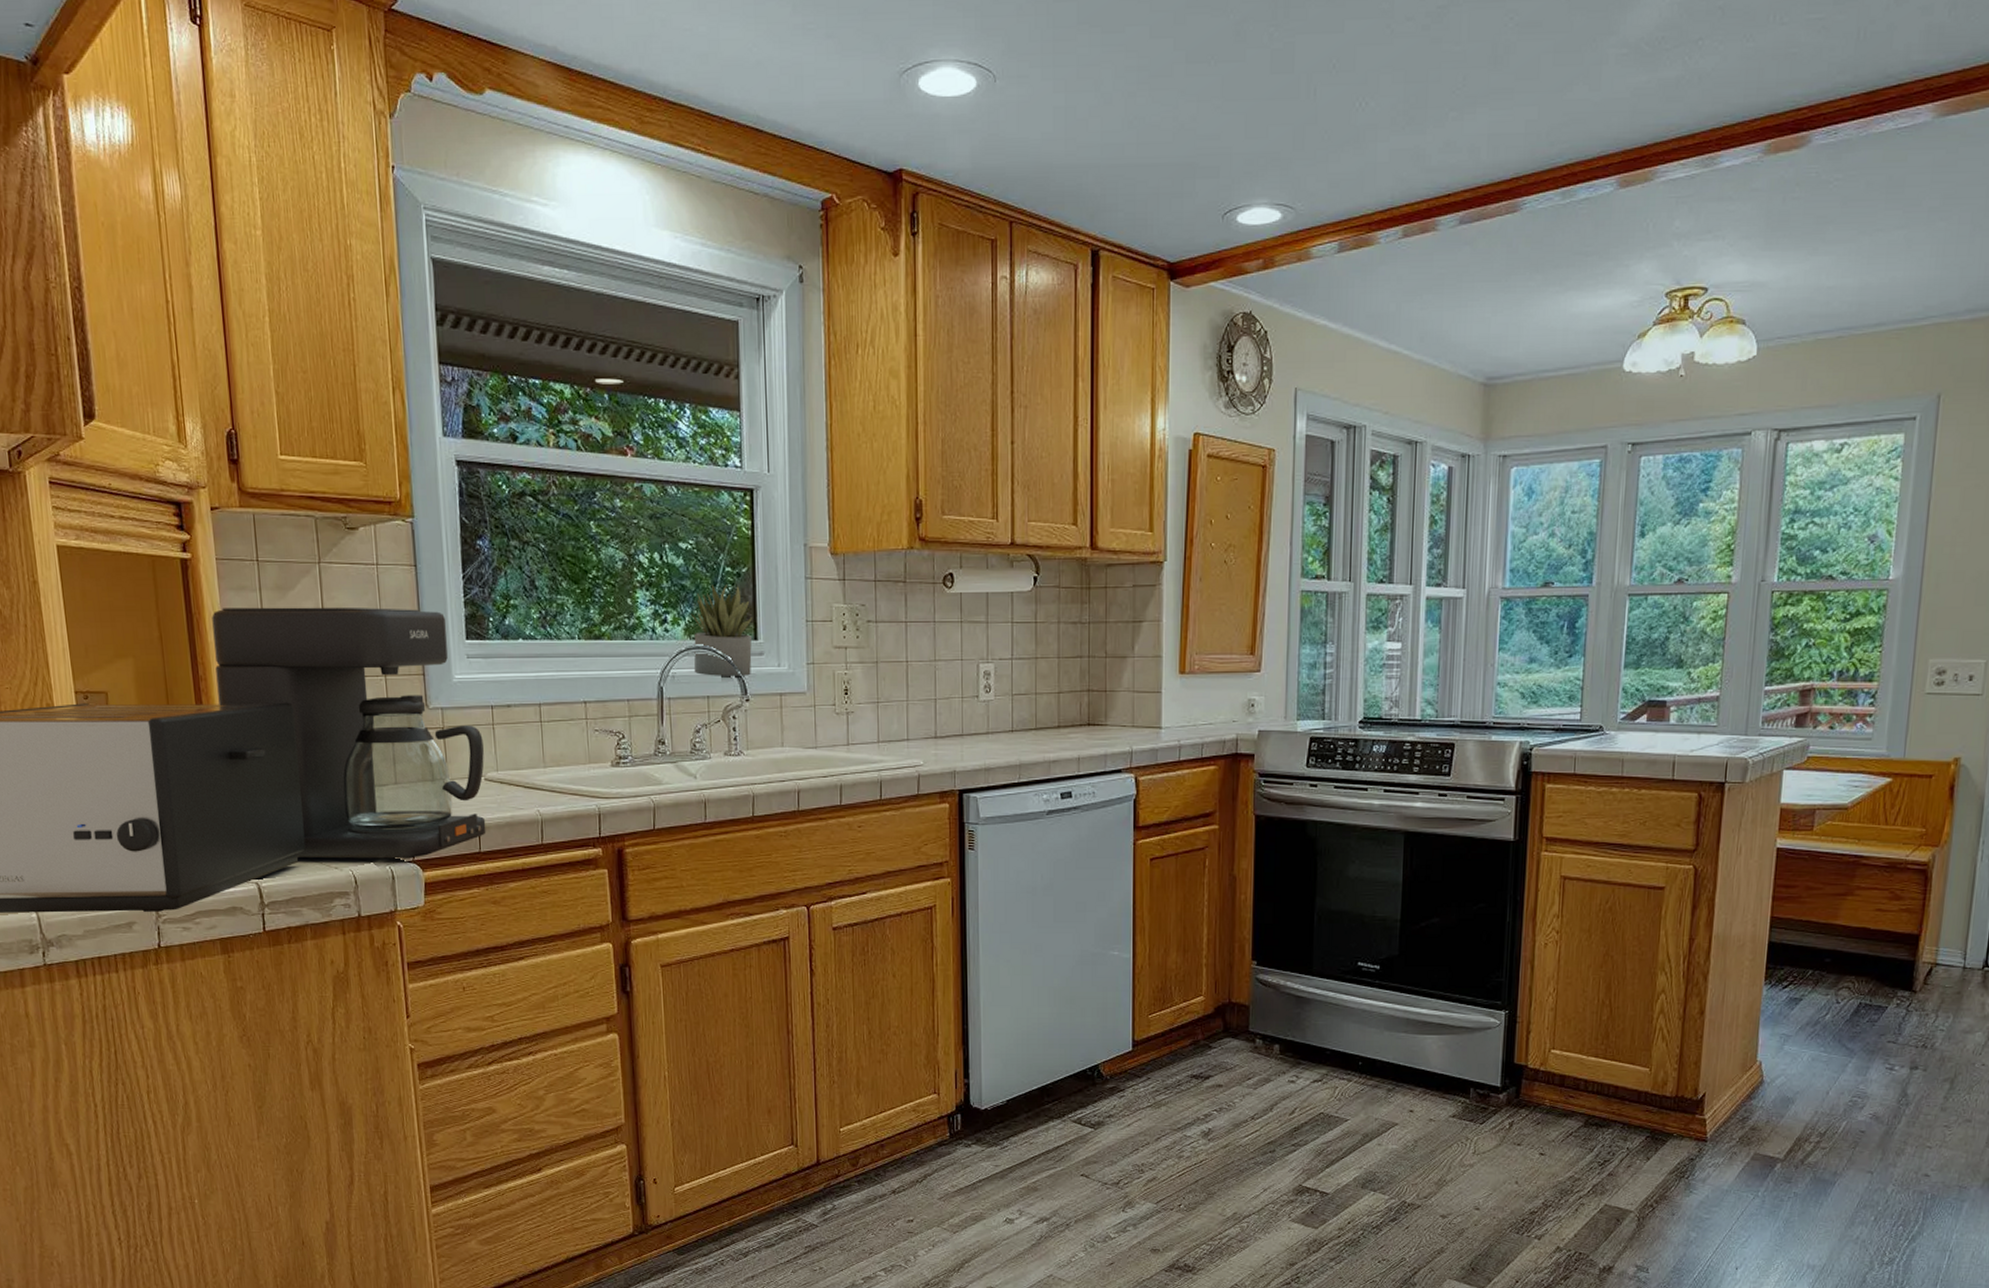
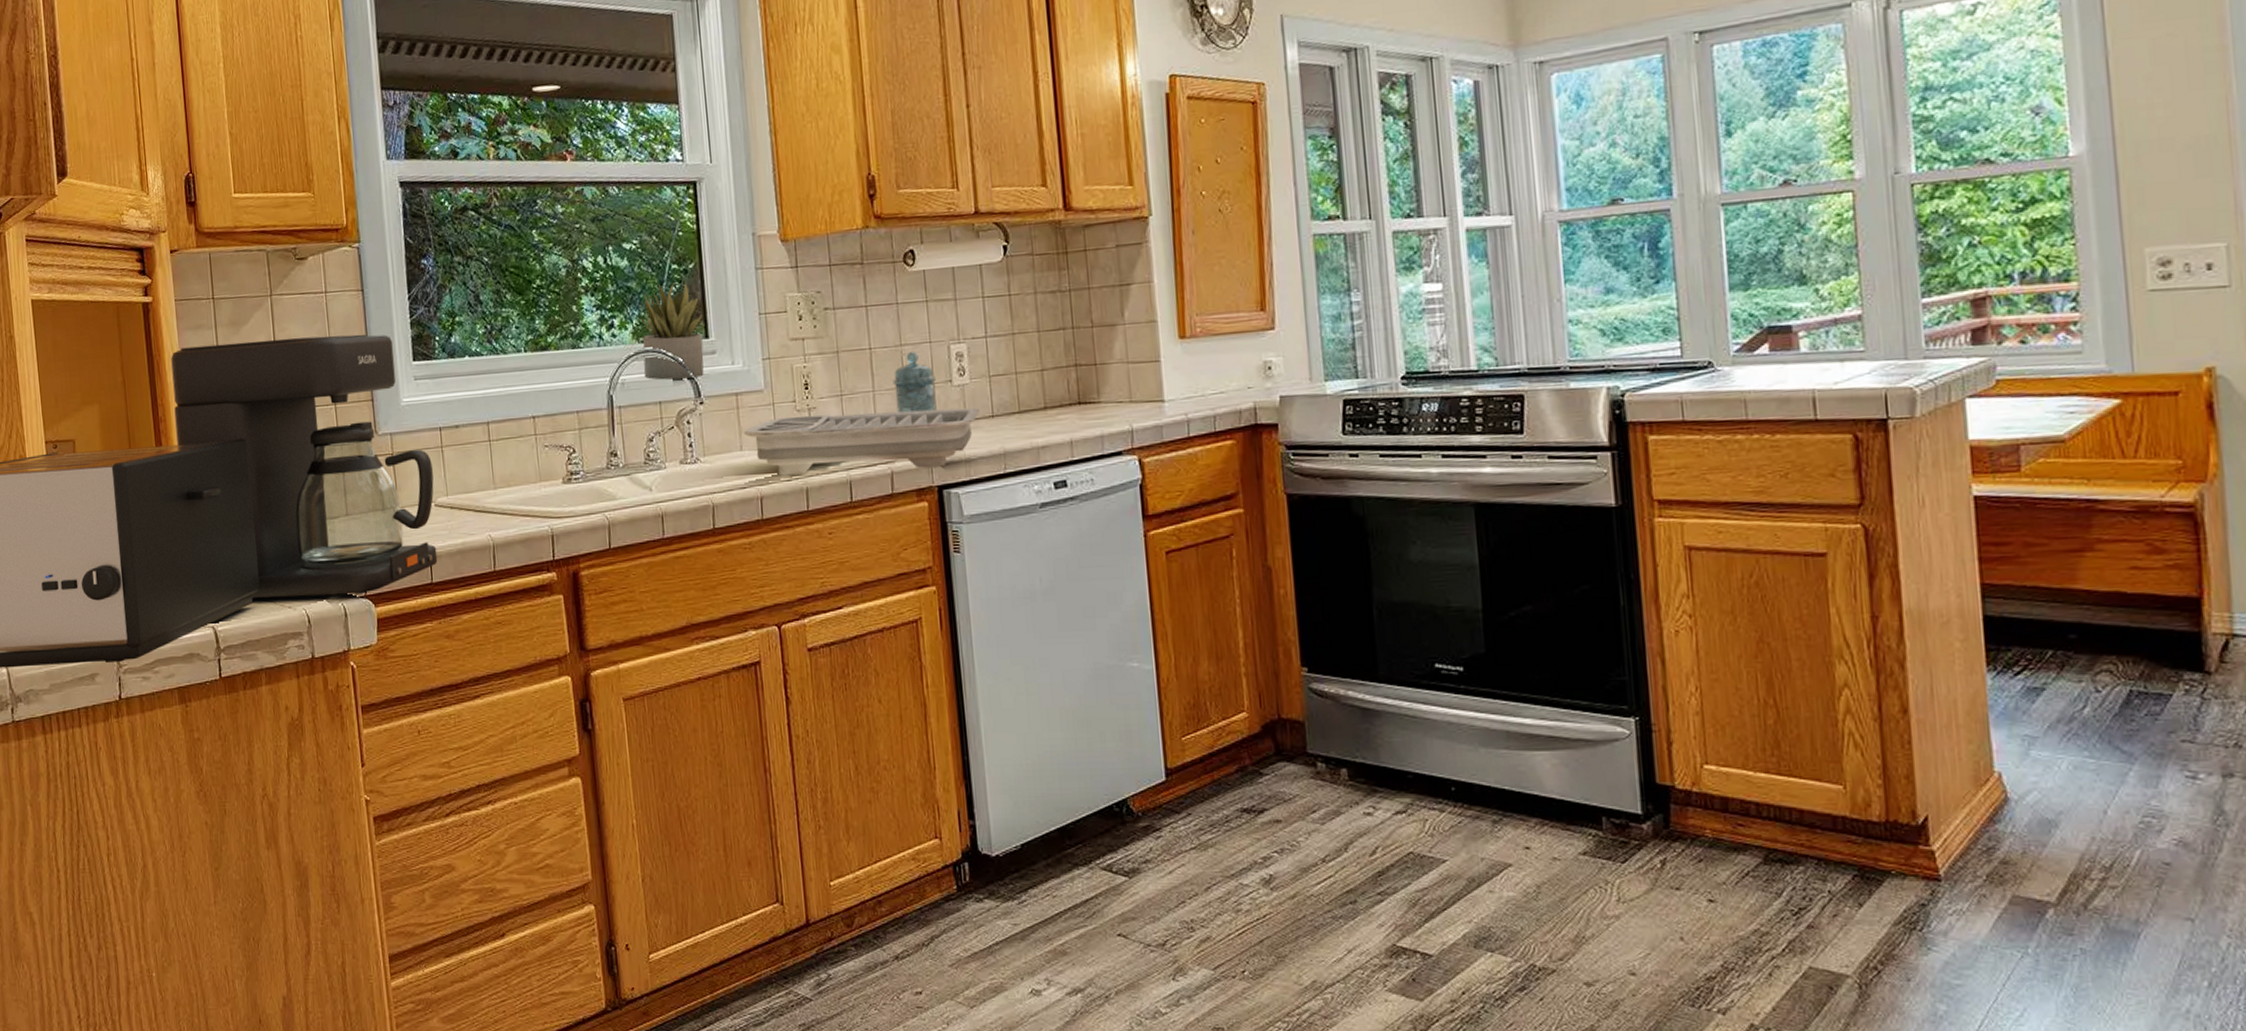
dish rack: none [786,718,1001,773] -> present [744,407,979,476]
canister: none [925,668,964,722] -> present [893,352,937,413]

